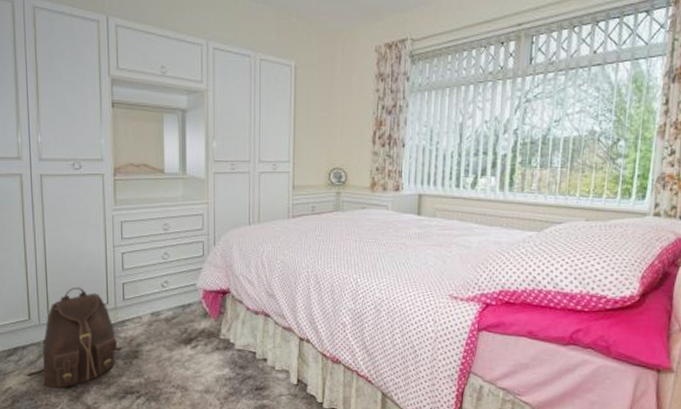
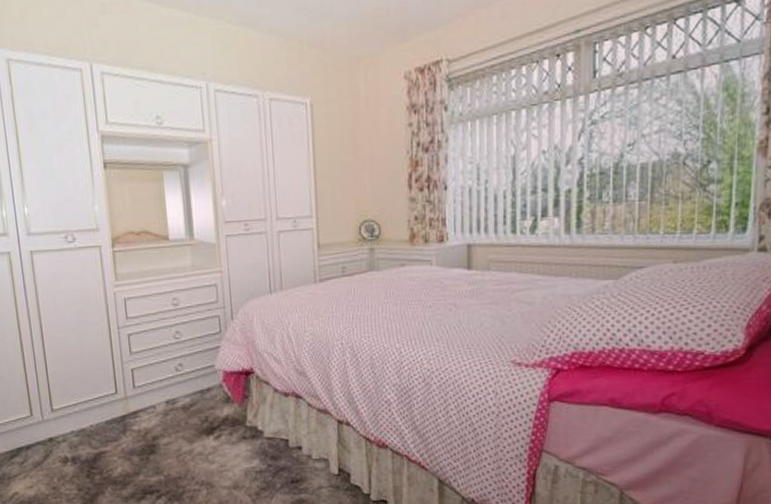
backpack: present [25,287,123,388] -> none [32,377,138,491]

